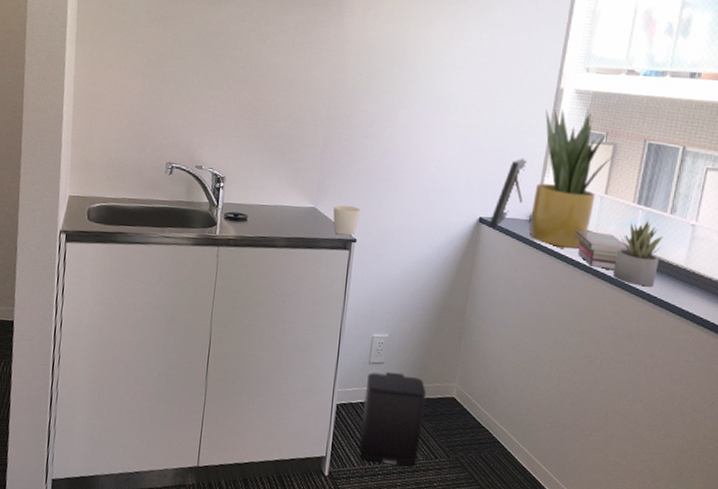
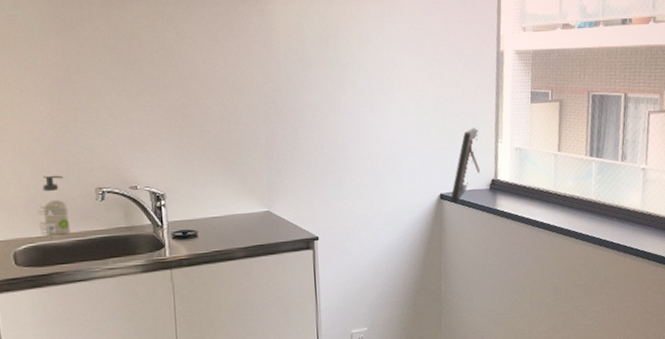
soap dispenser: none [113,145,141,202] -> present [38,175,71,237]
cup: present [333,204,360,237] -> none [289,203,318,236]
planter: present [530,107,616,249] -> none [489,66,563,211]
books: present [574,229,630,270] -> none [534,190,589,226]
succulent plant: present [612,220,664,287] -> none [576,171,618,237]

